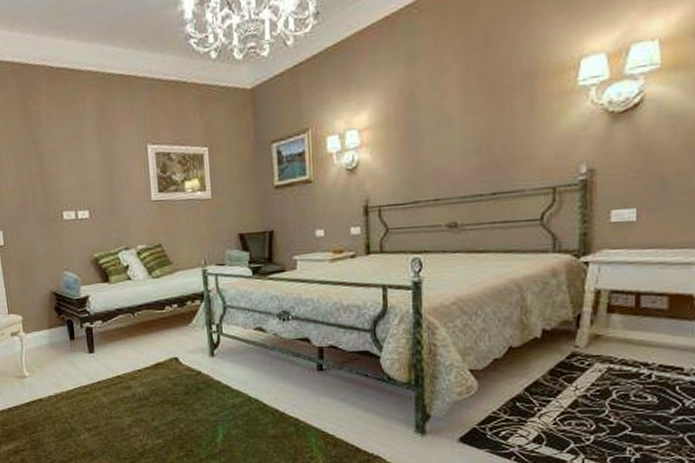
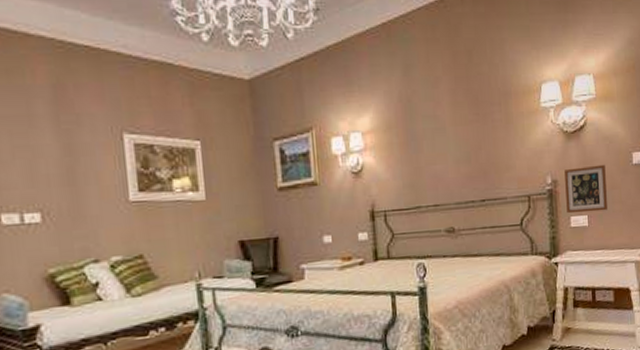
picture frame: none [606,147,668,207] -> present [564,164,607,214]

